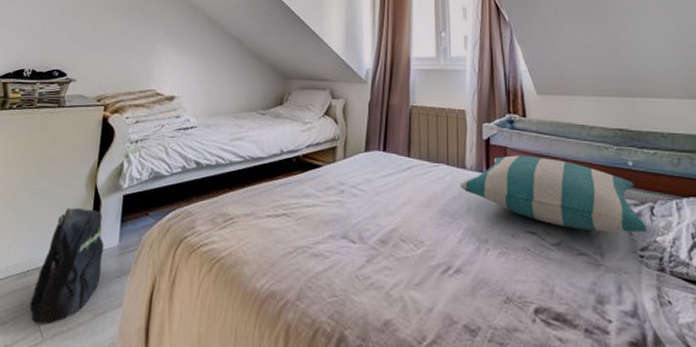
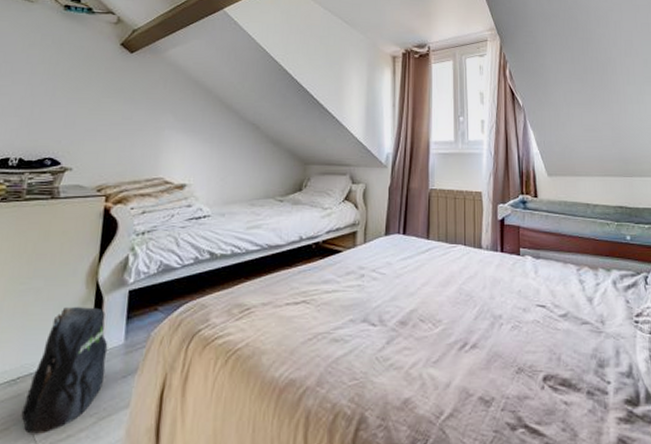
pillow: present [460,155,647,233] -> none [476,234,642,301]

